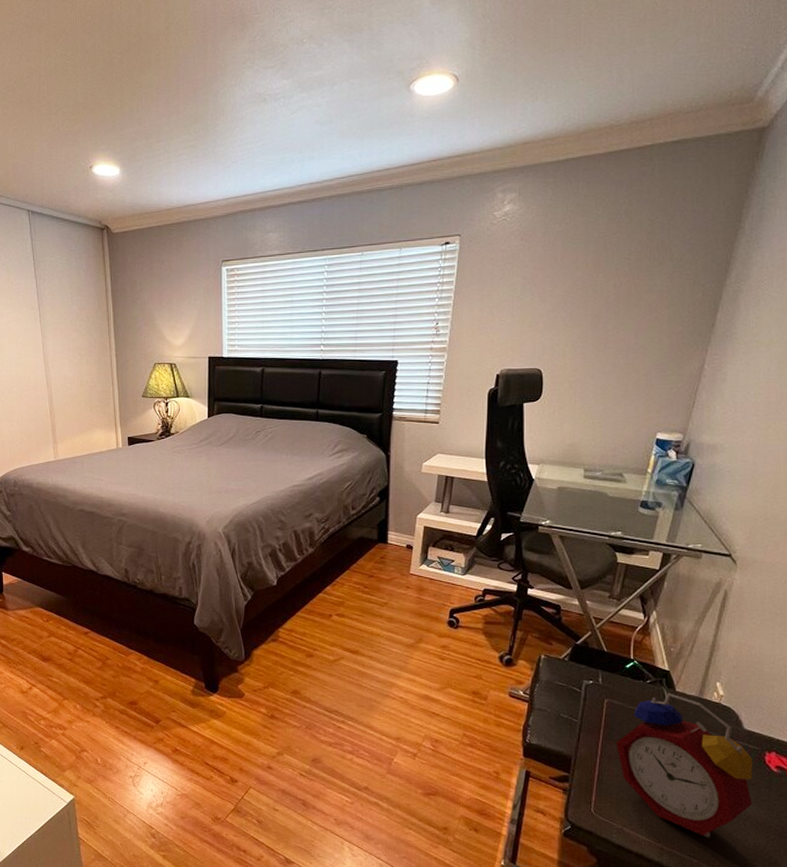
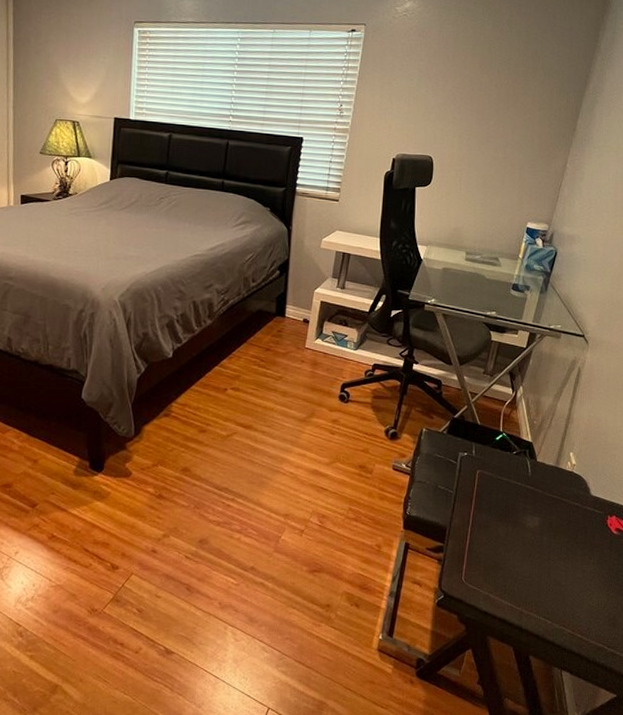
alarm clock: present [616,693,753,838] -> none [485,463,598,599]

